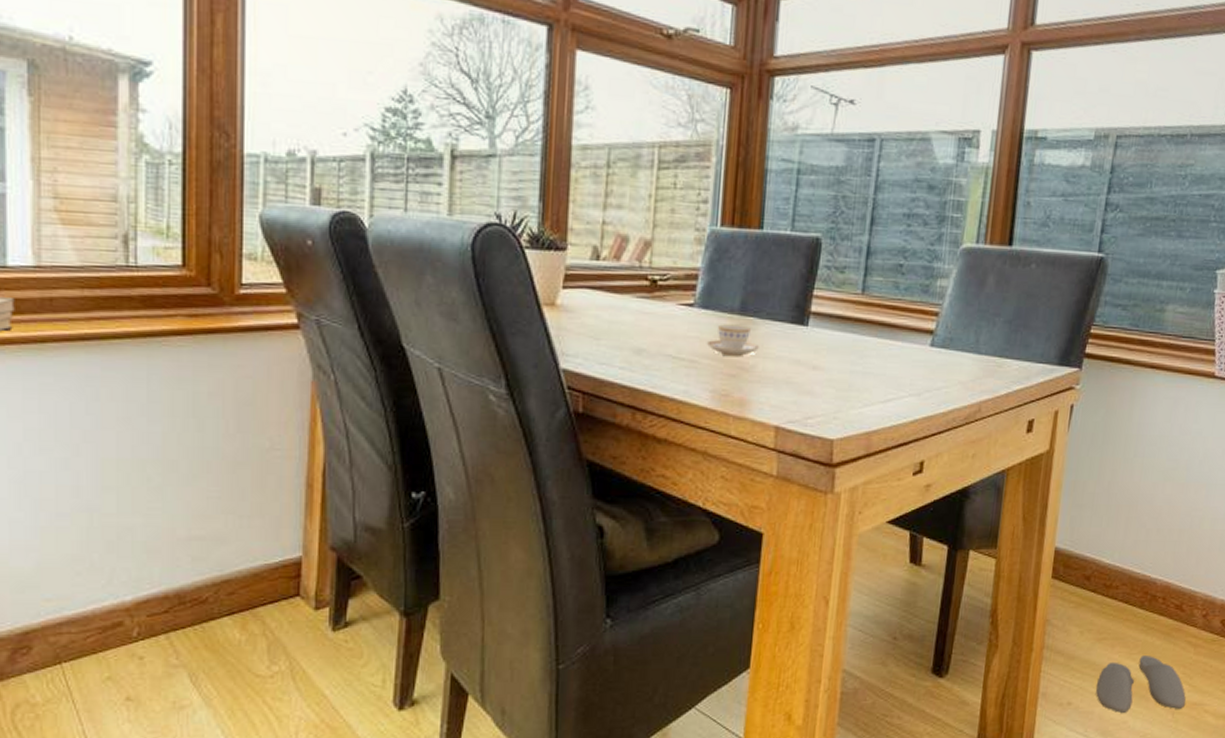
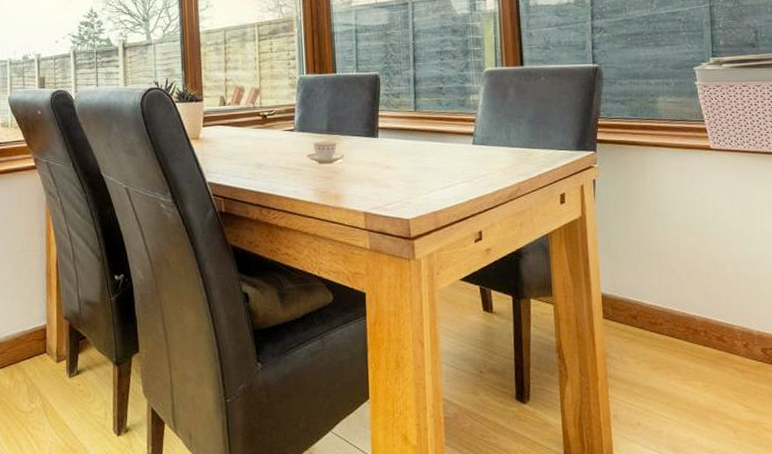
slippers: present [1096,656,1186,713] -> none [660,381,744,431]

